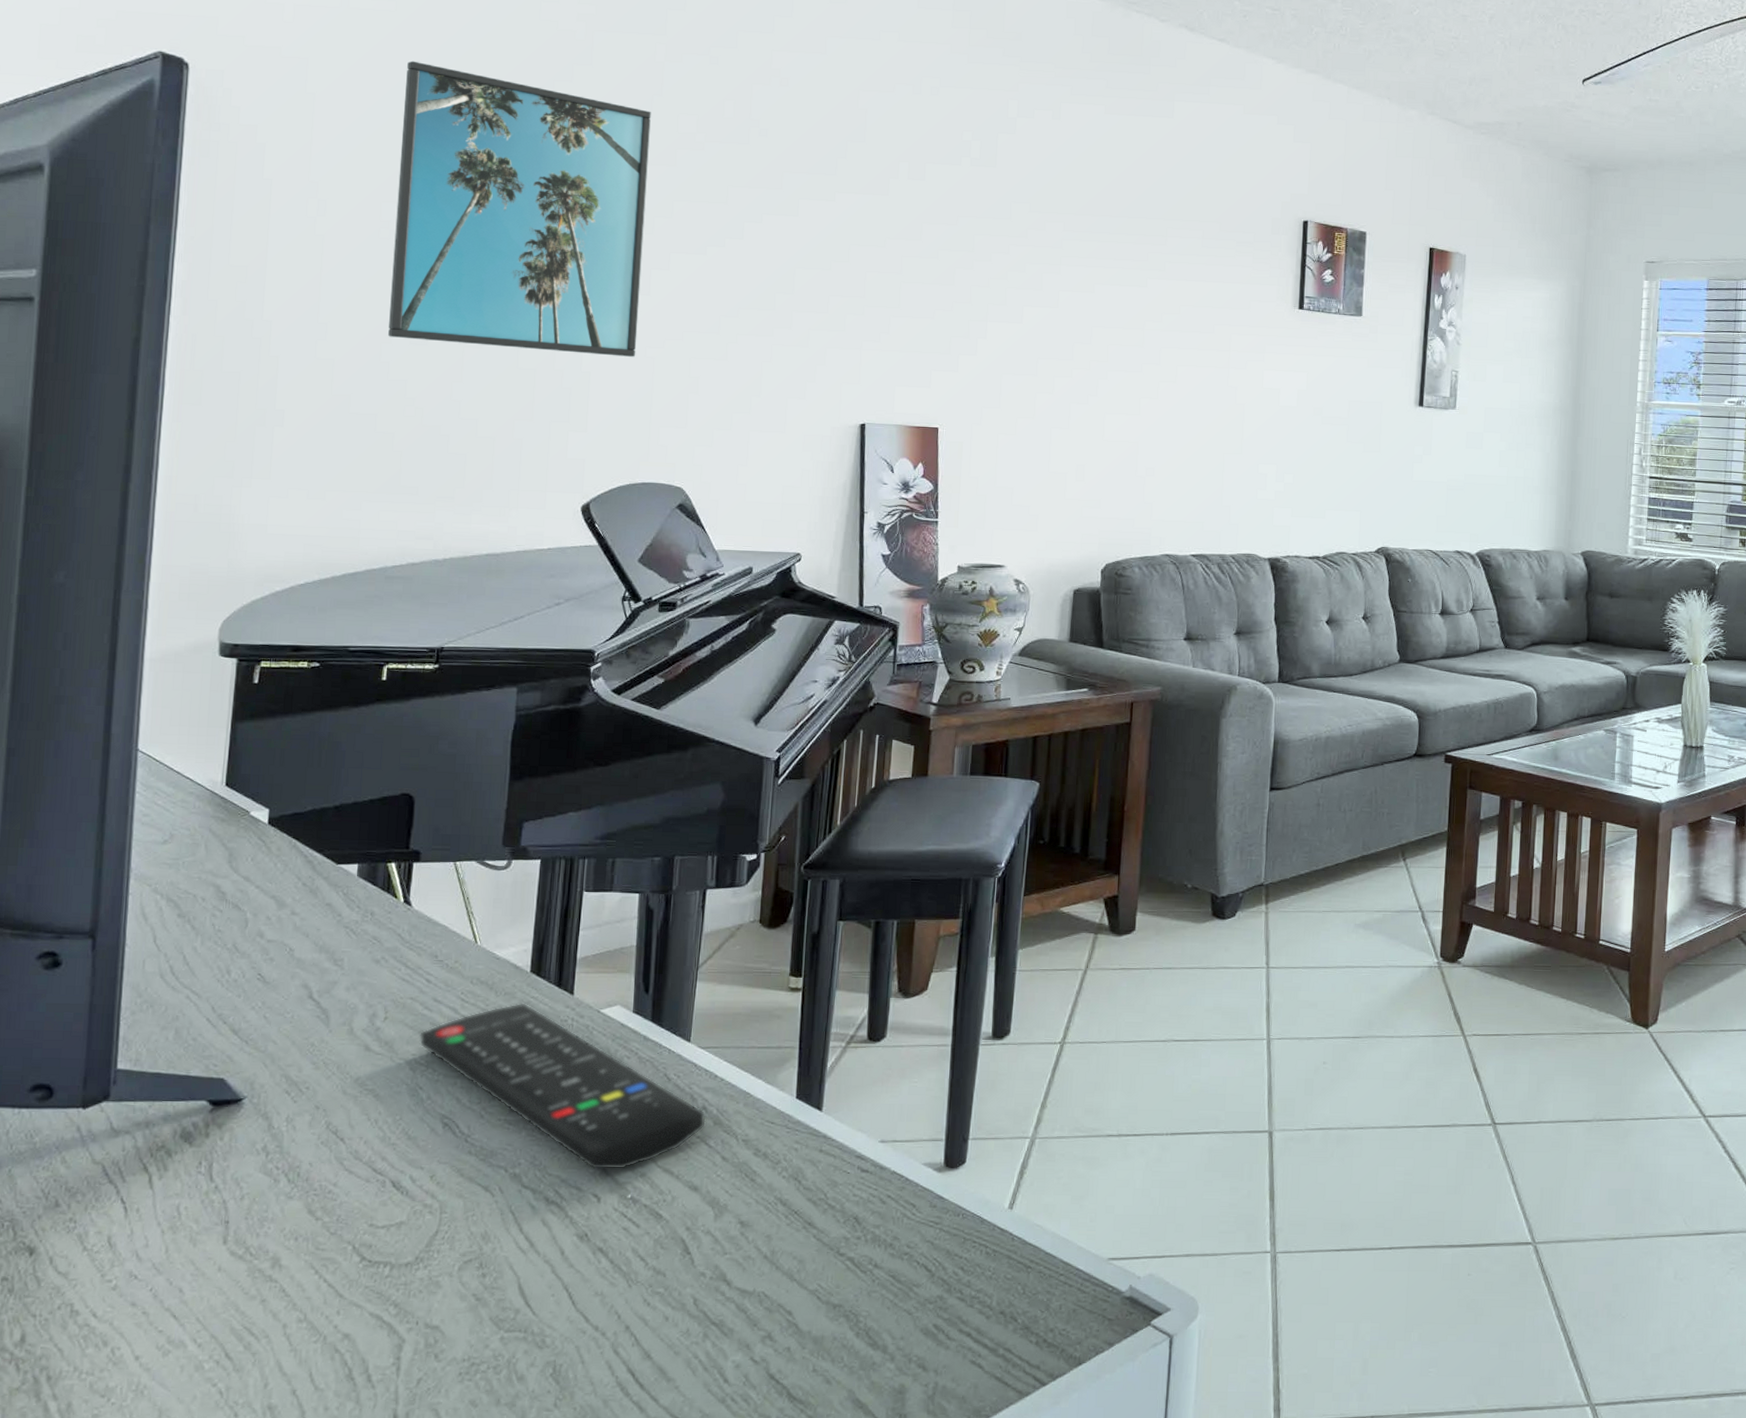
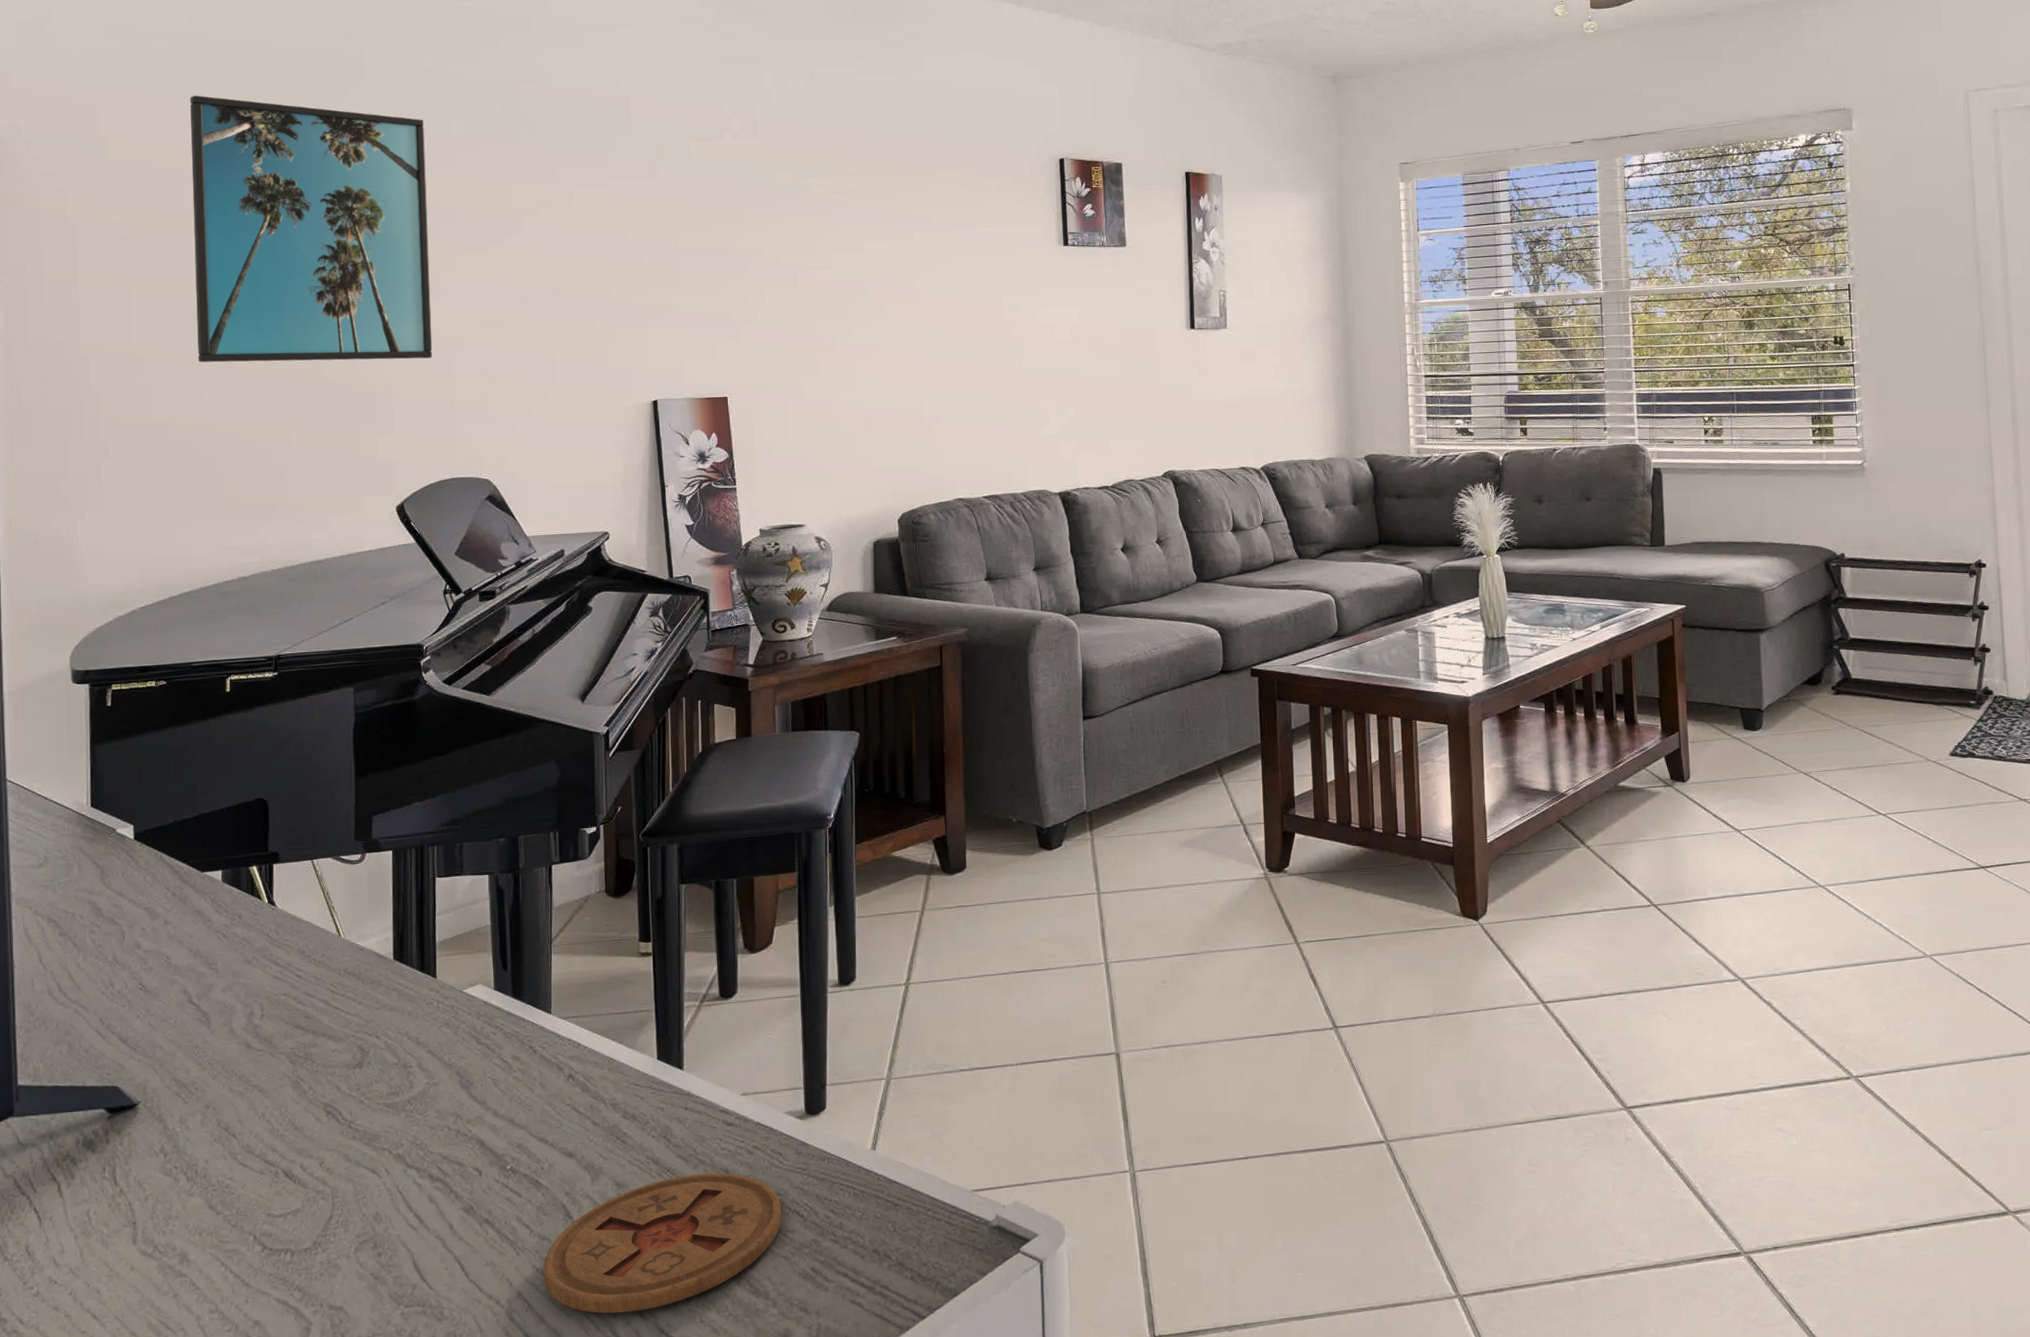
remote control: present [419,1003,706,1170] -> none [296,989,574,1144]
coaster: none [654,1219,910,1356] -> present [543,1173,782,1314]

